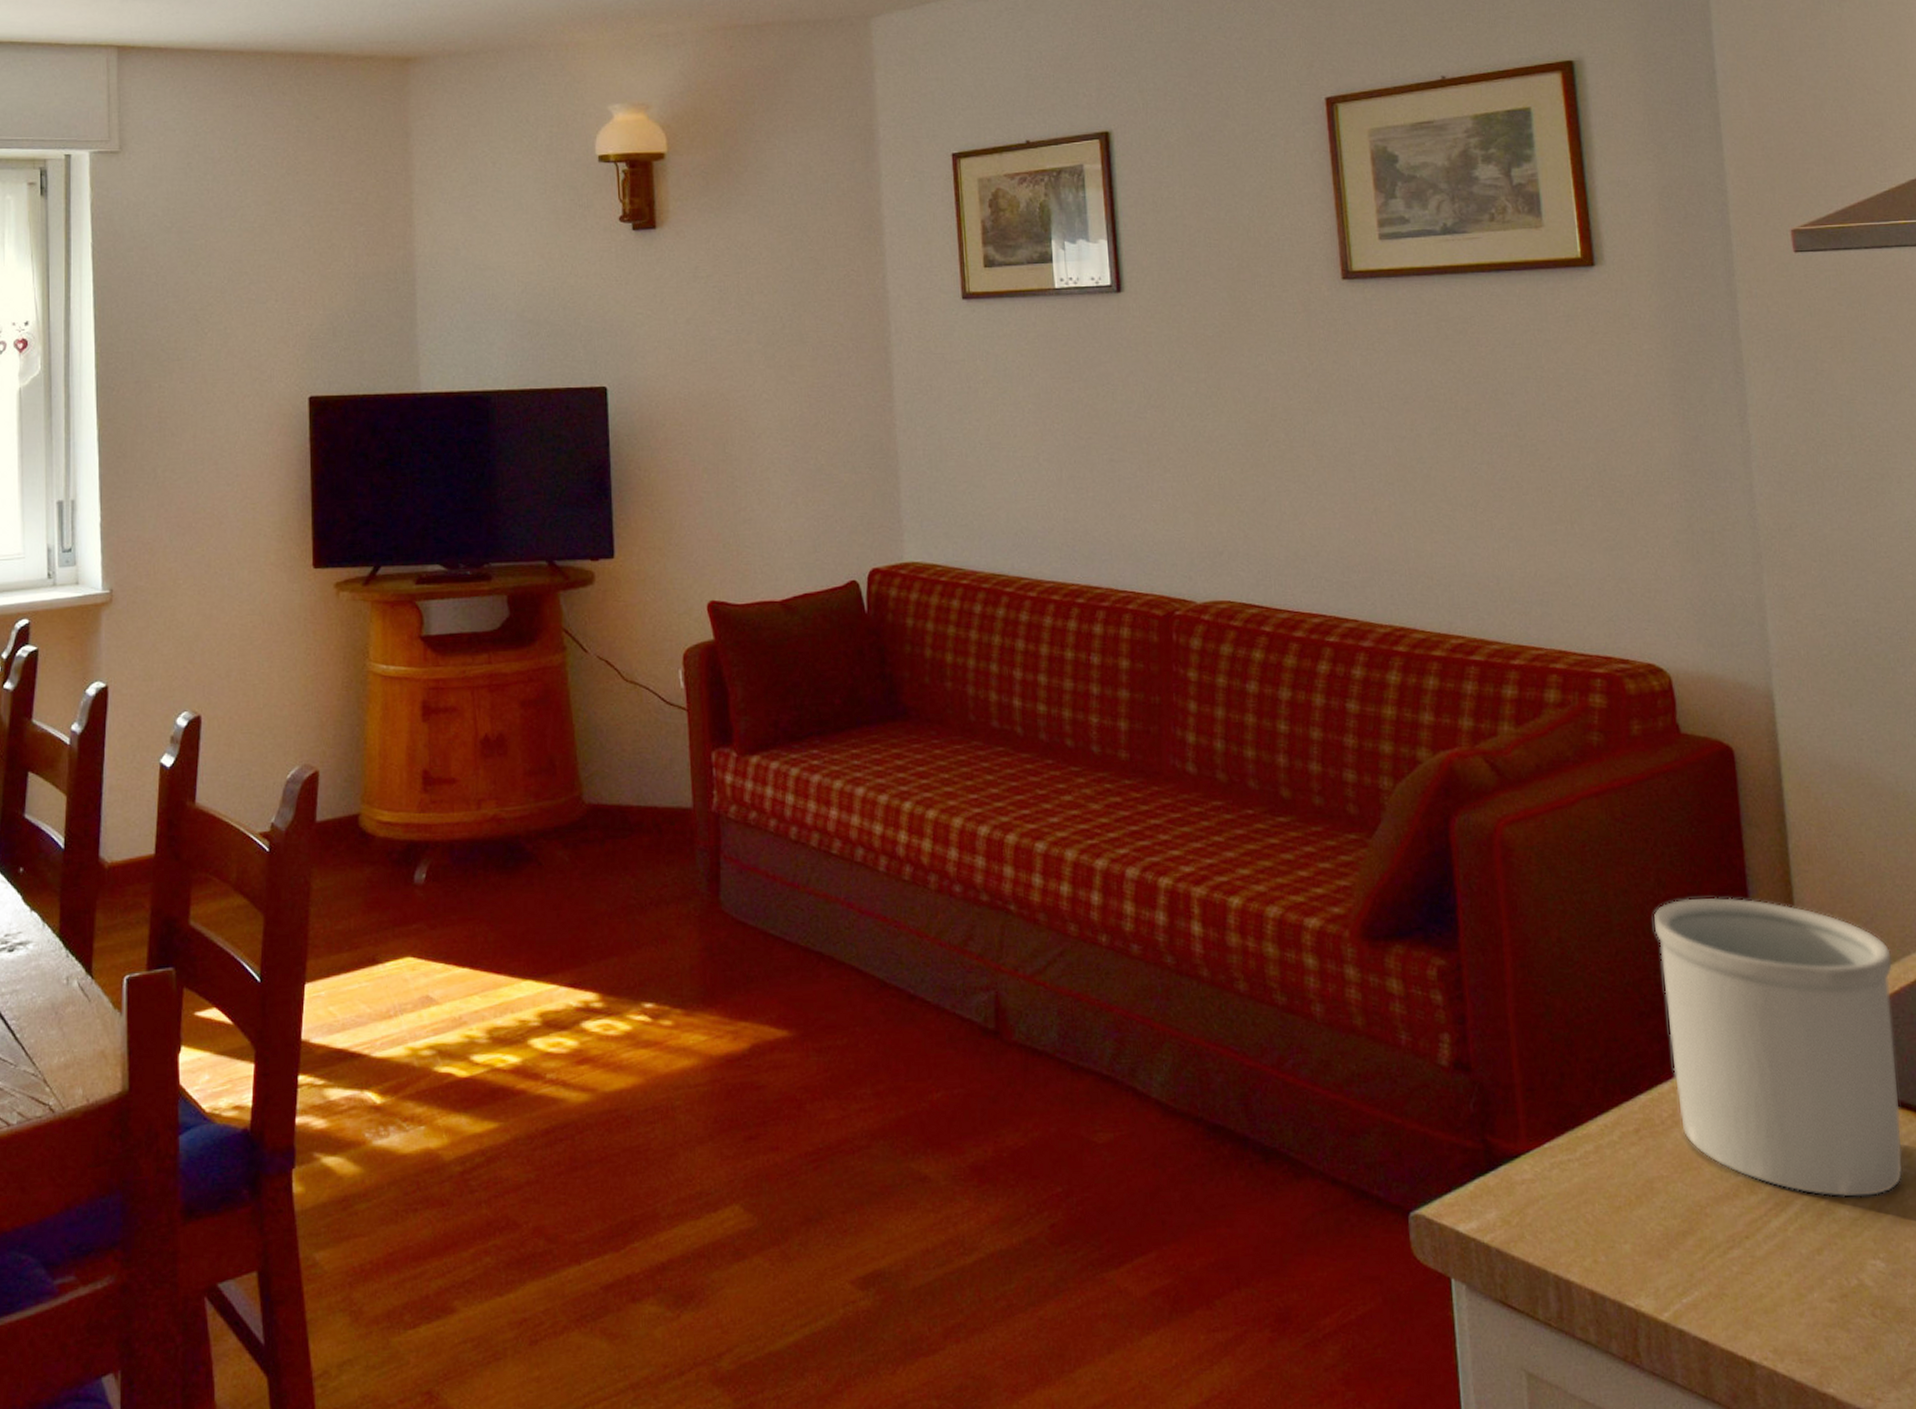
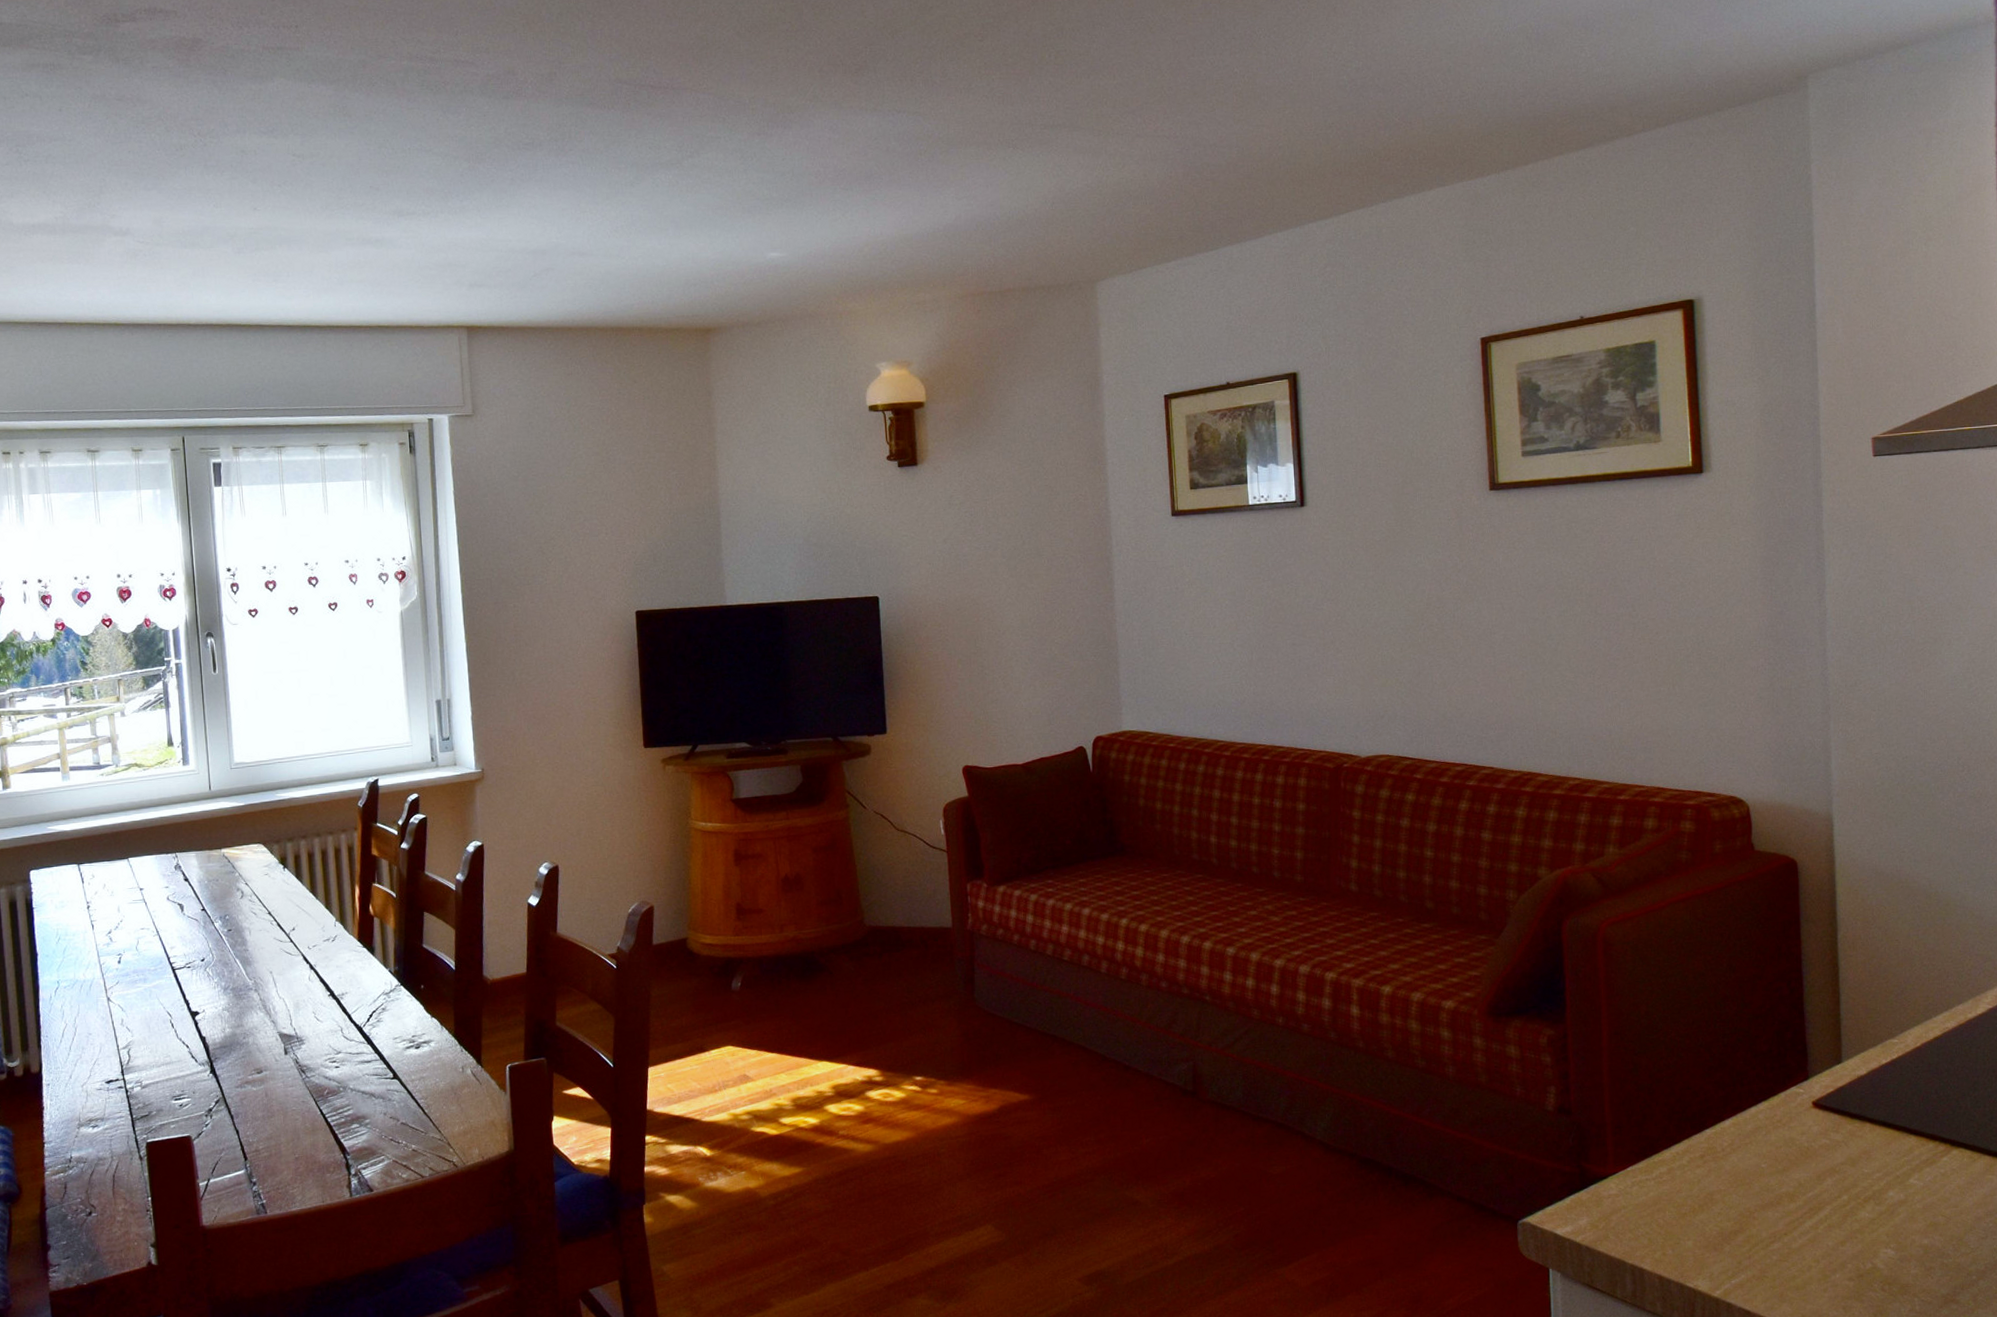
utensil holder: present [1654,897,1902,1197] -> none [1724,977,1916,1203]

